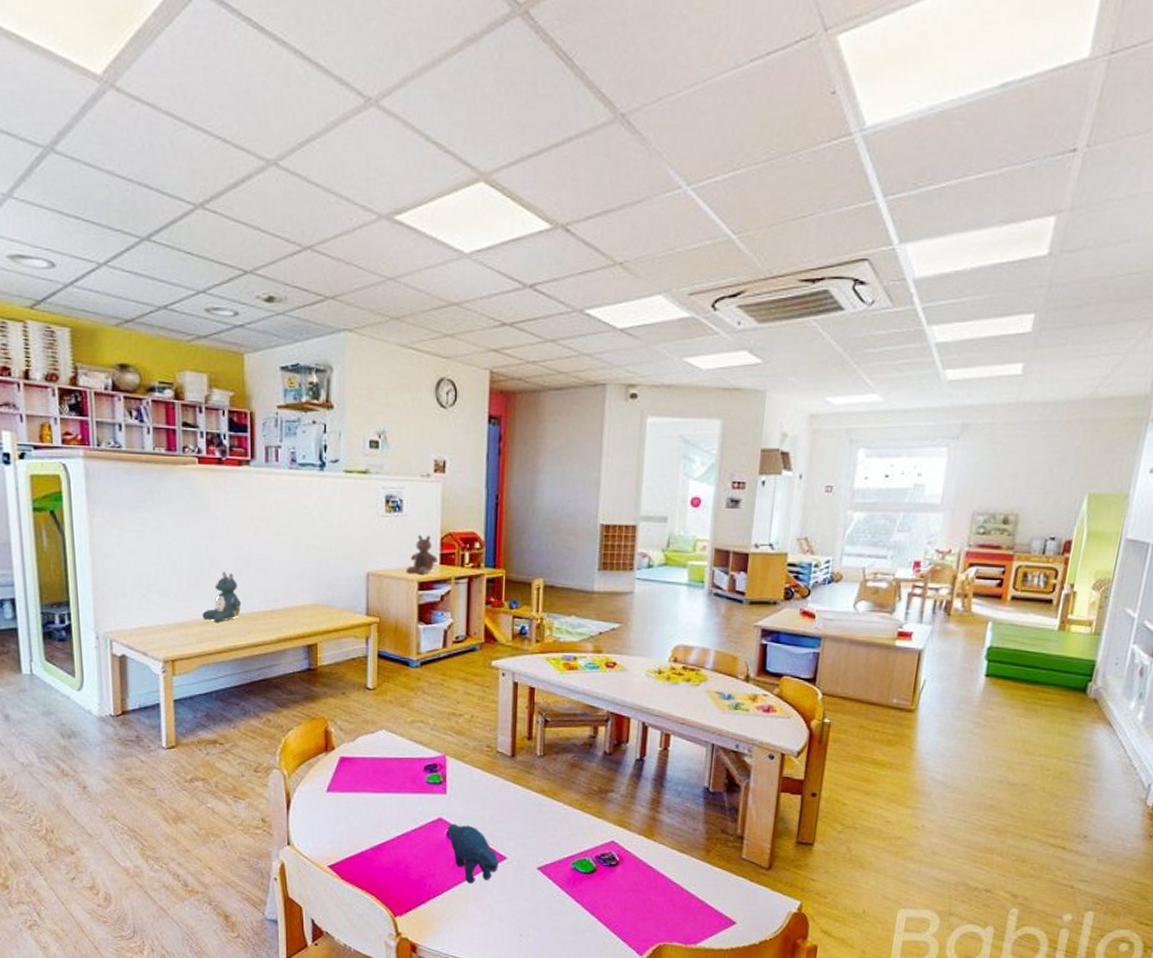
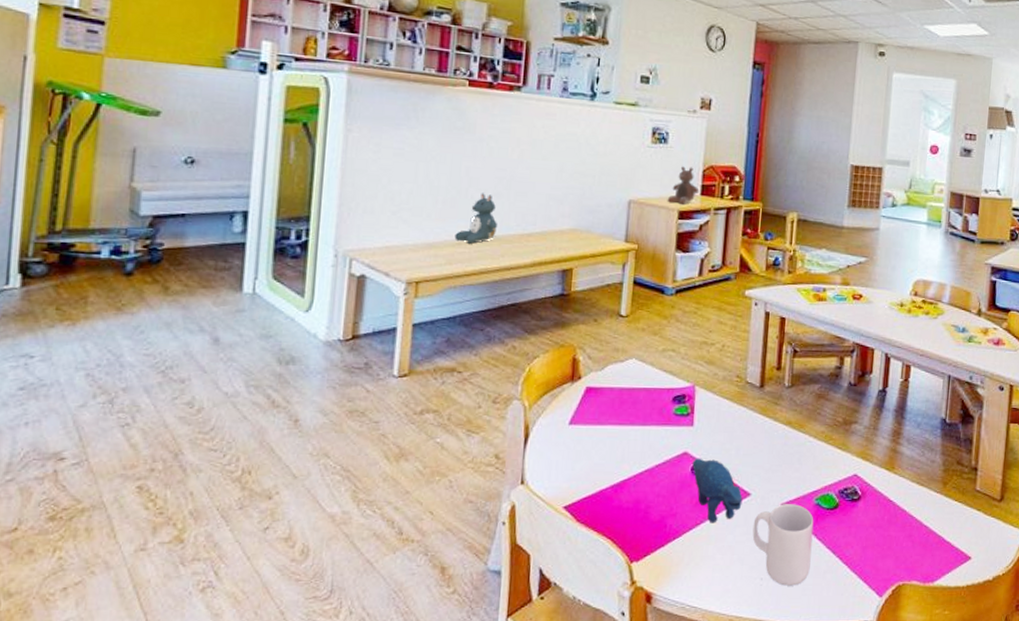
cup: none [510,867,571,942] -> present [752,504,814,586]

